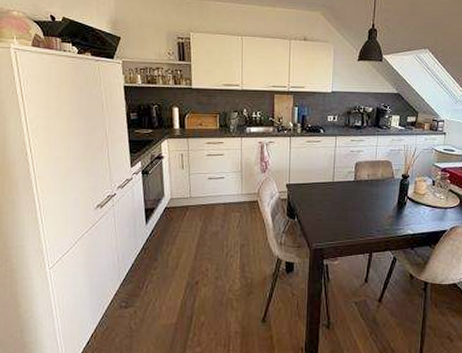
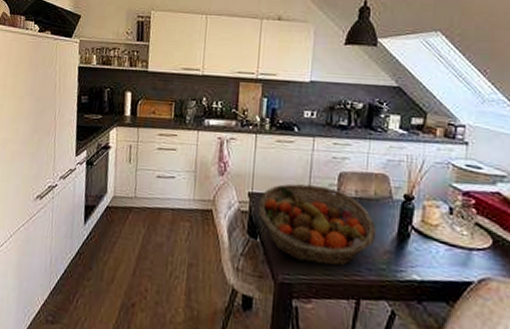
fruit basket: none [295,173,383,231] -> present [258,184,377,266]

